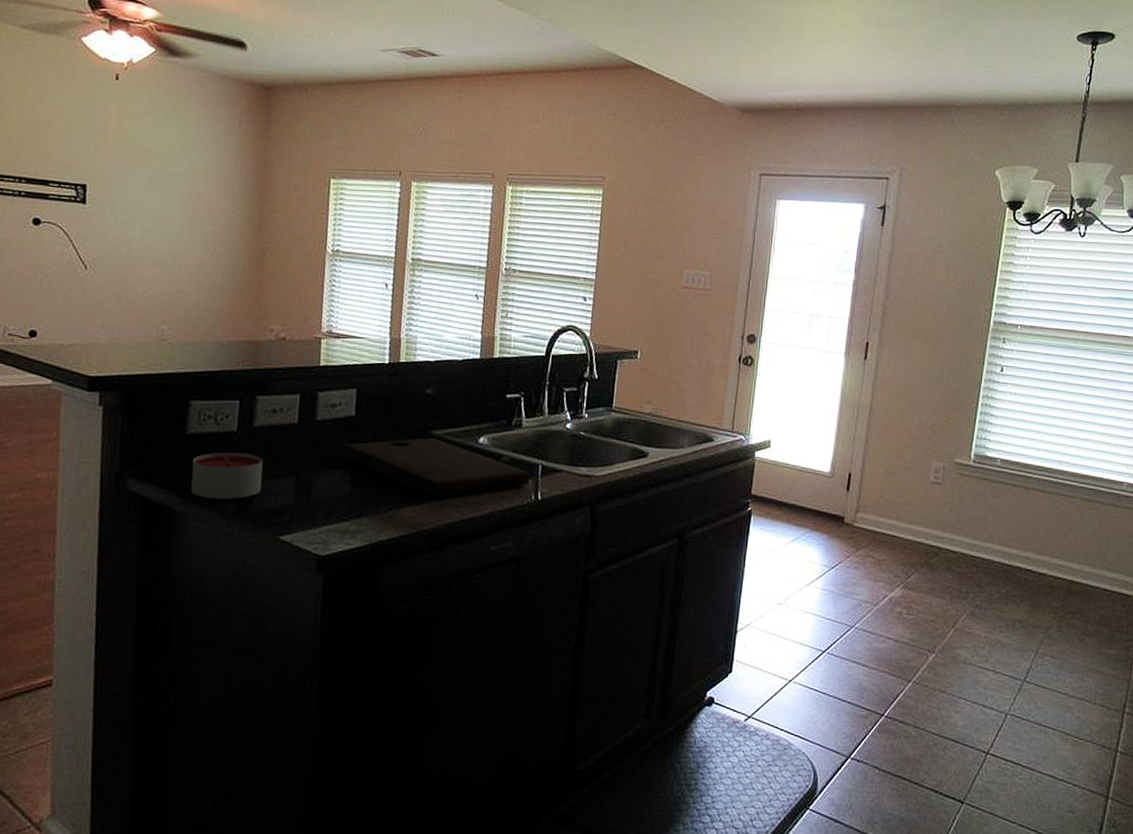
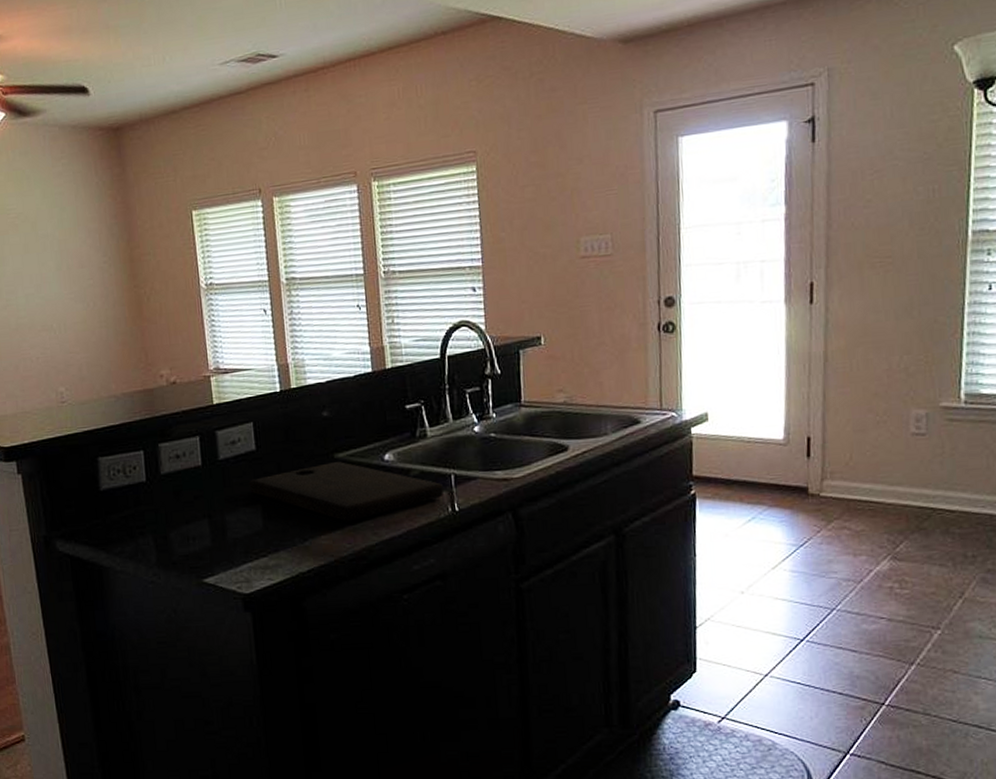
candle: present [191,452,263,500] -> none [110,501,178,551]

